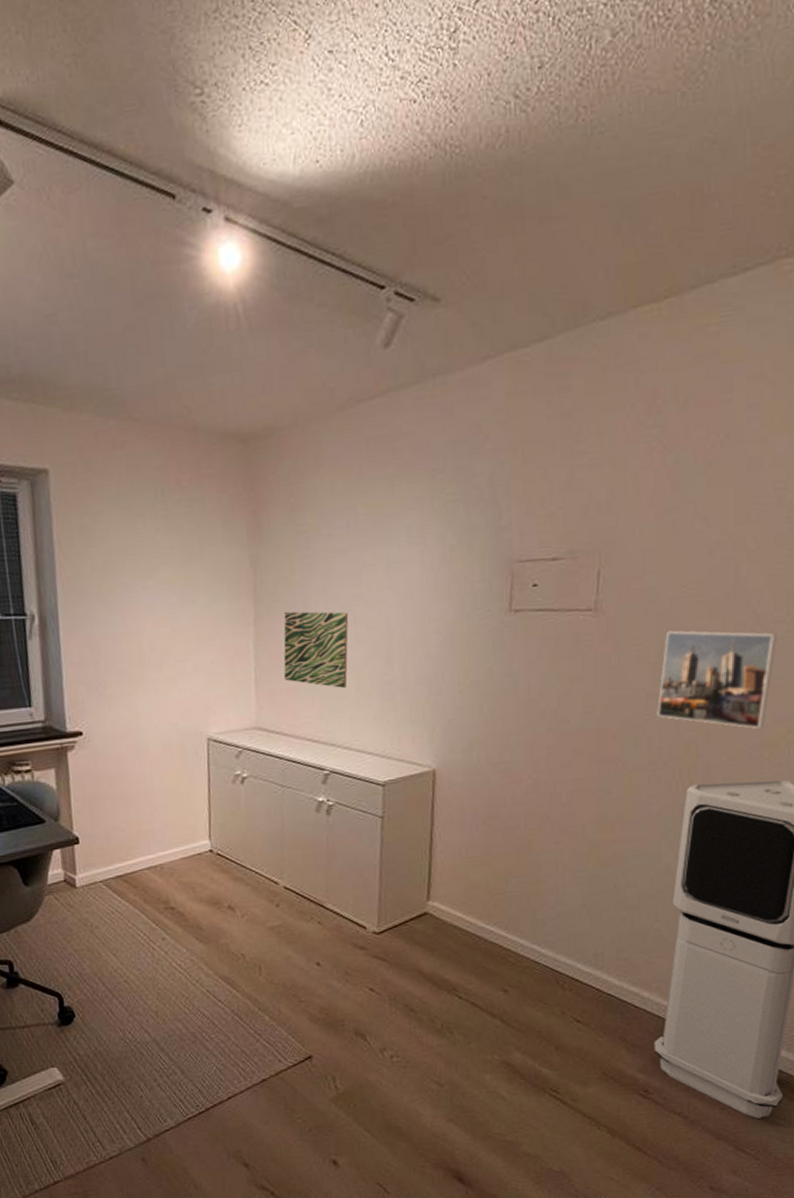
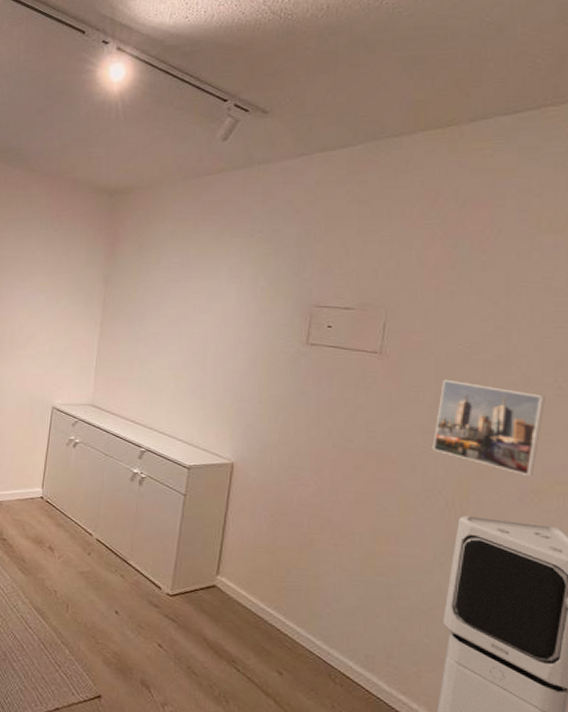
wall art: present [283,611,349,689] -> none [118,320,175,385]

